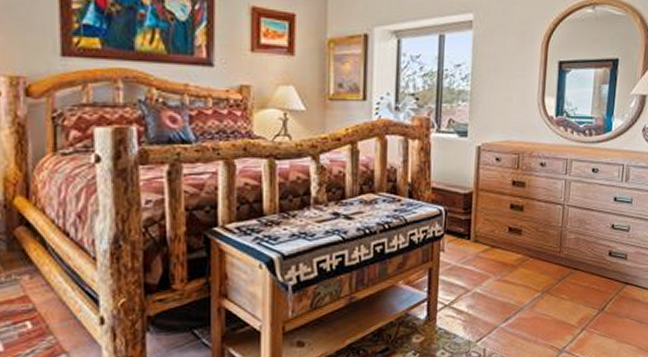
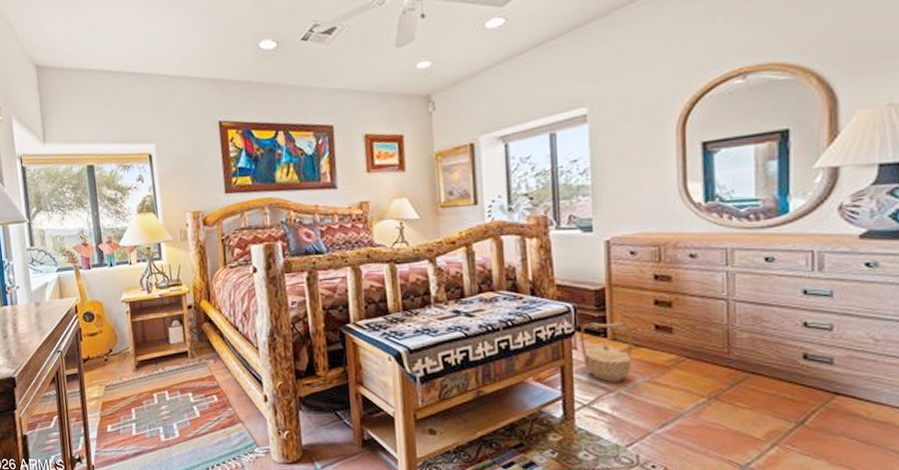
basket: none [447,225,490,282] -> present [580,322,632,382]

